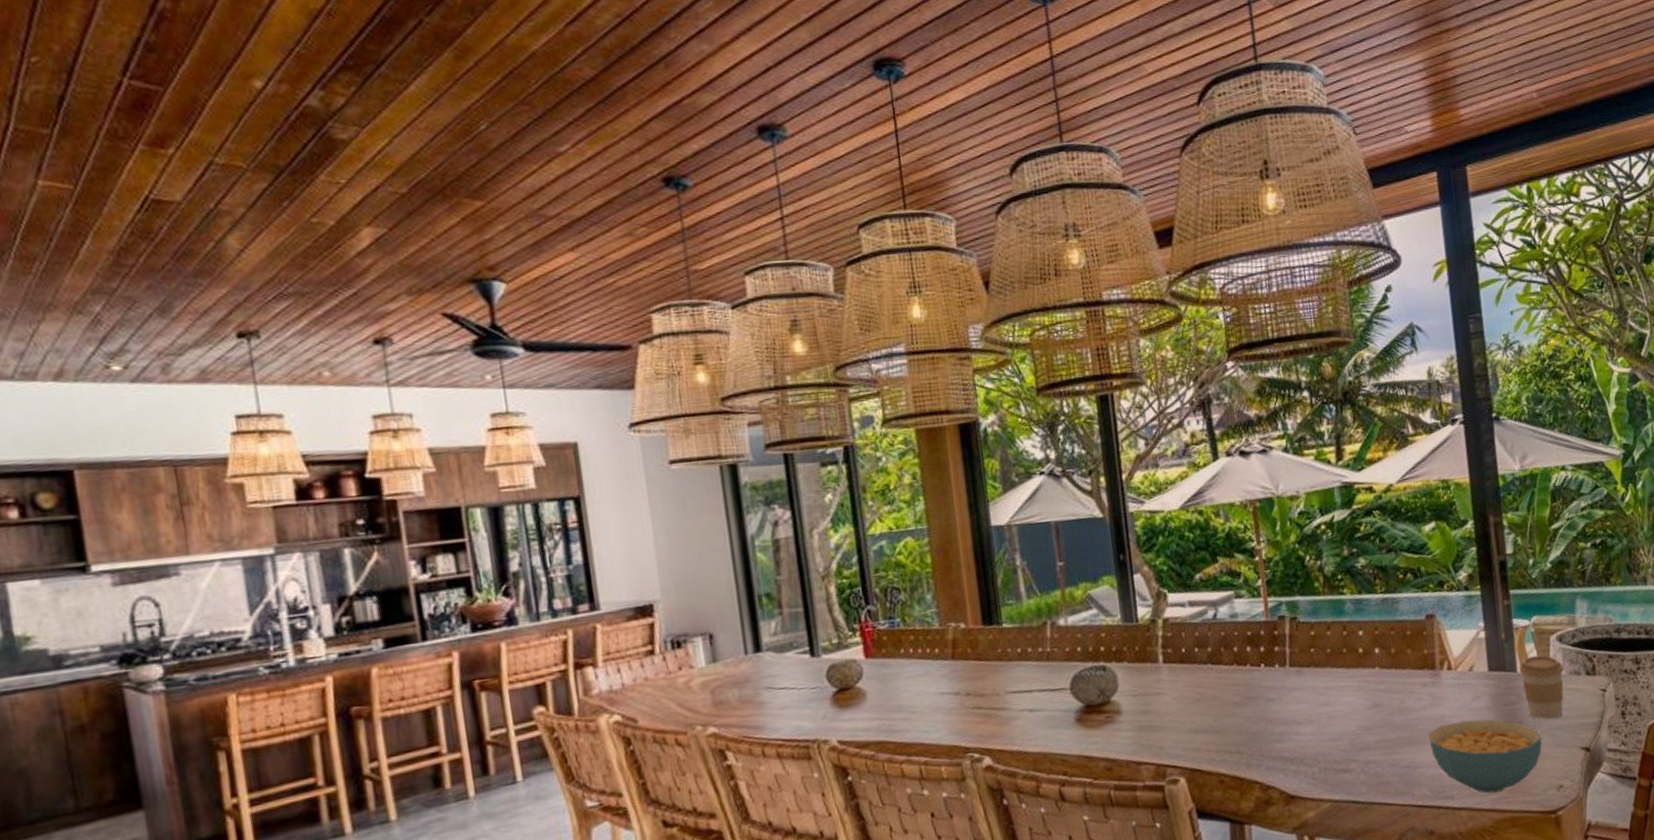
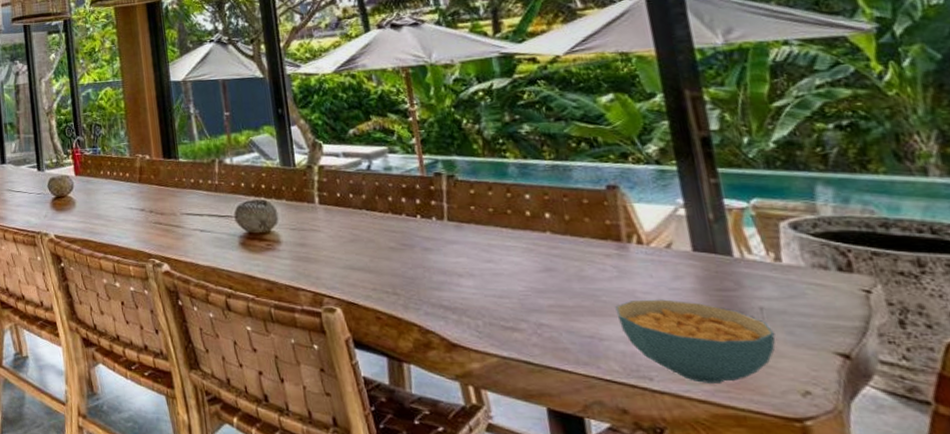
coffee cup: present [1519,655,1565,719] -> none [735,241,805,314]

